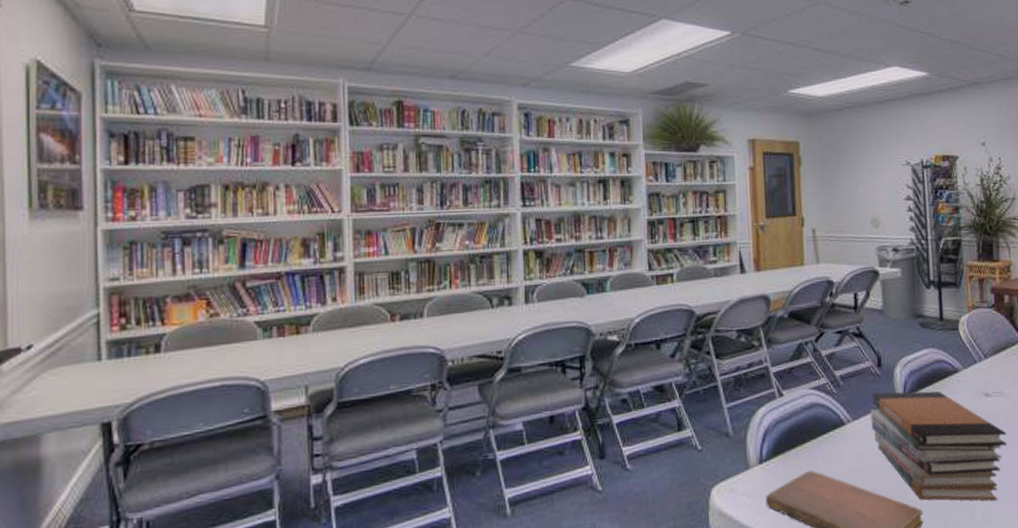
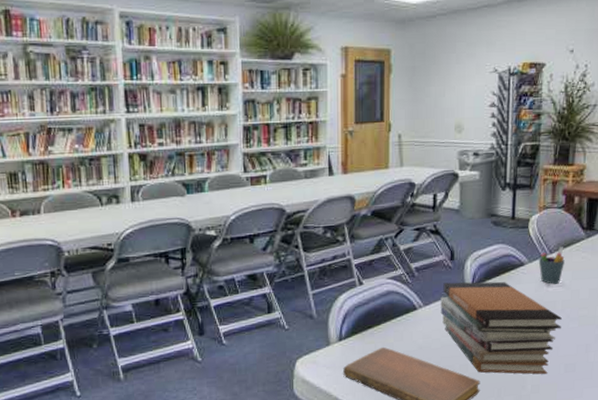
pen holder: none [973,351,1002,394] -> present [538,247,565,284]

